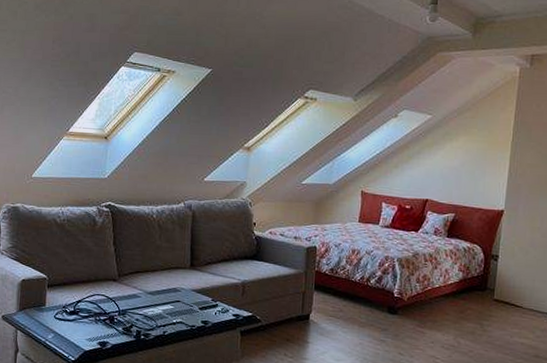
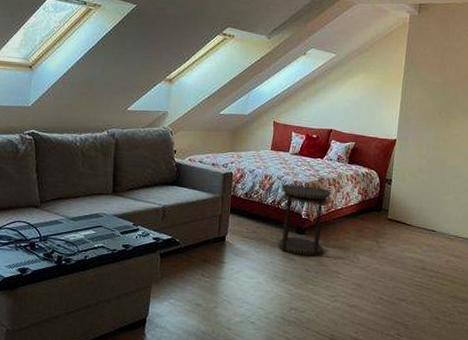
side table: none [367,259,428,338] -> present [277,183,332,256]

